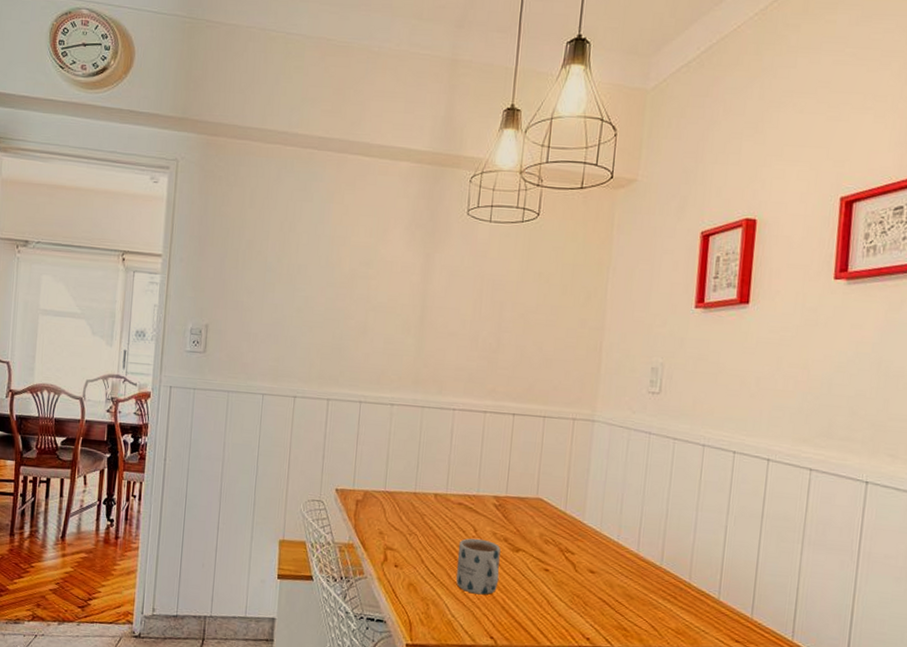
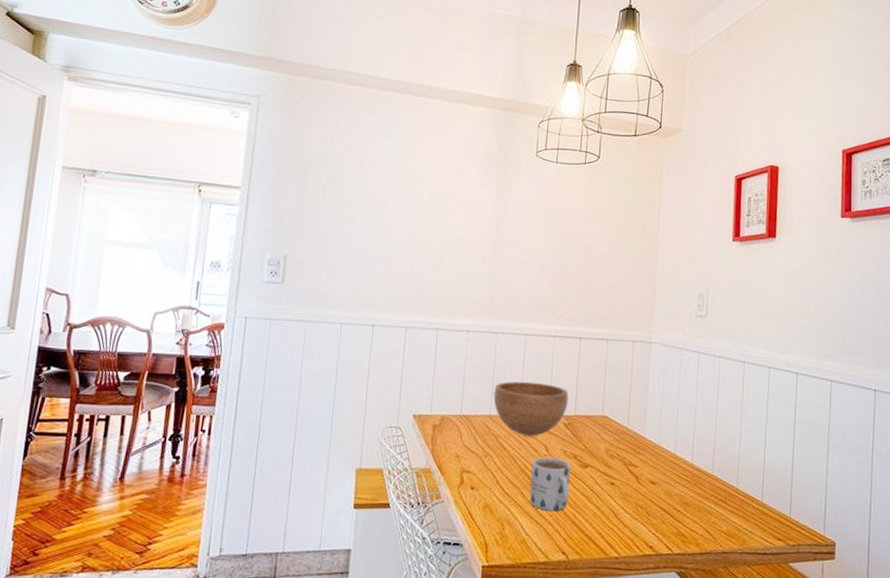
bowl: none [418,458,500,516] -> present [493,381,569,436]

